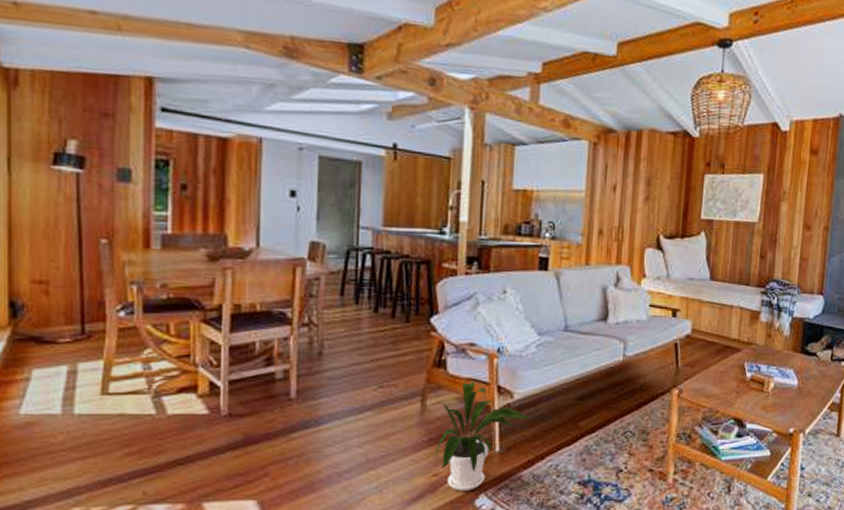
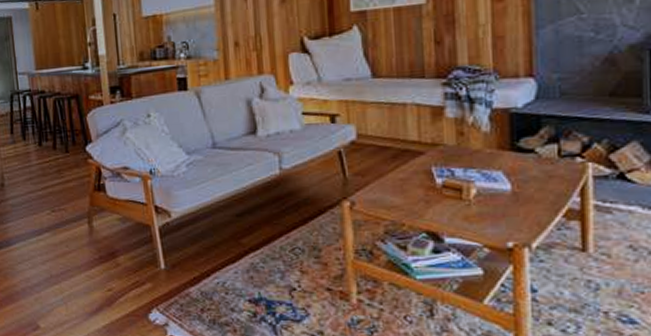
house plant: present [431,382,530,491] -> none [97,203,190,305]

